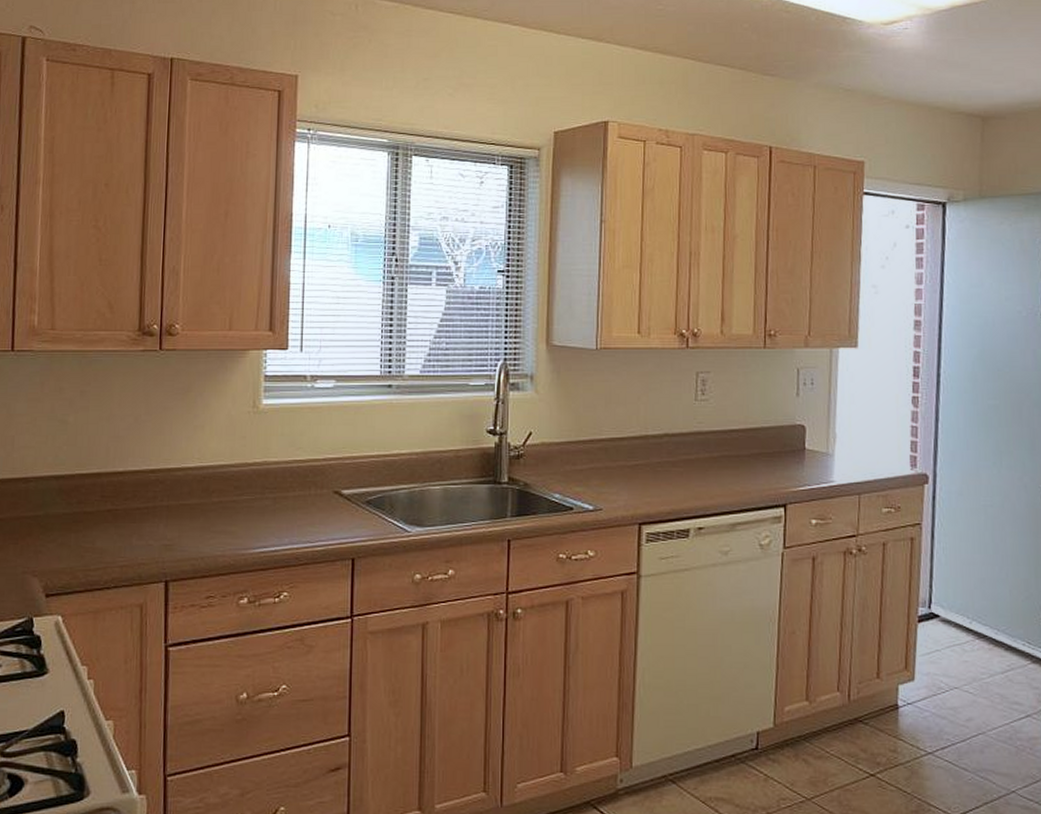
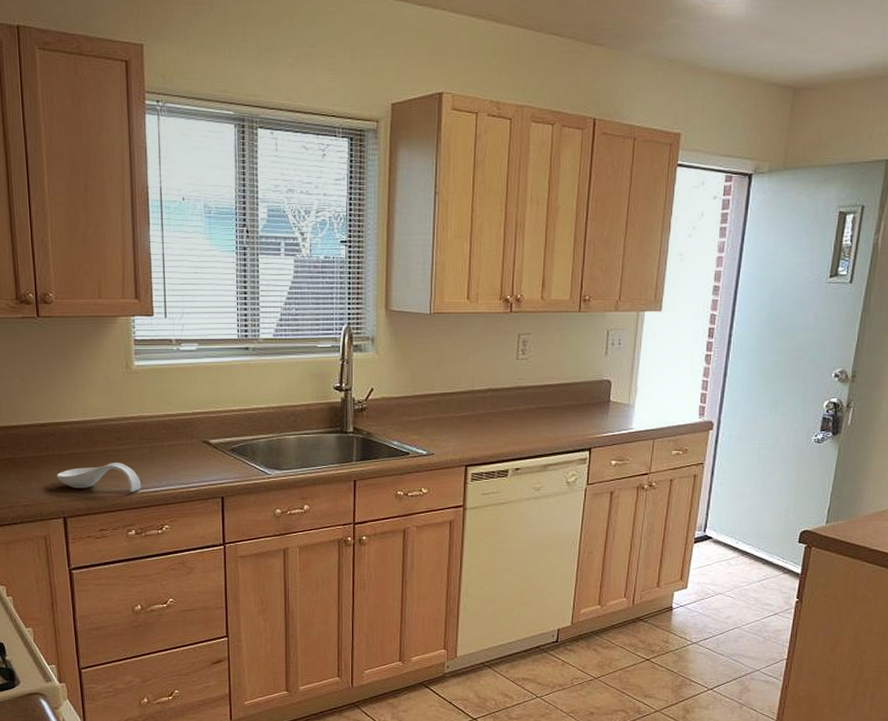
spoon rest: none [162,516,260,553] -> present [56,463,142,493]

